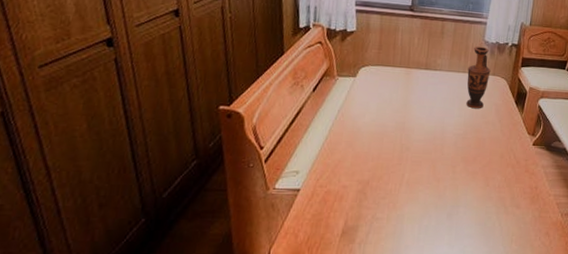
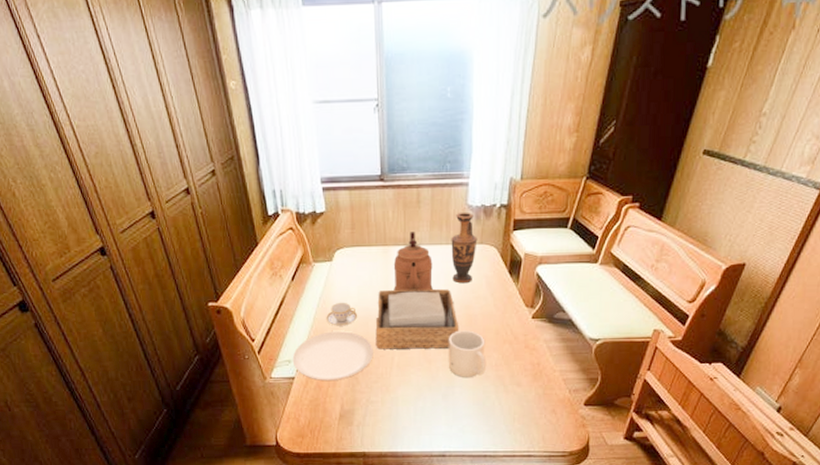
plate: none [300,144,385,196] -> present [292,331,373,382]
teacup: none [342,116,374,140] -> present [326,302,358,326]
napkin holder: none [388,109,469,168] -> present [375,288,459,350]
coffeepot: none [411,58,450,113] -> present [393,232,433,292]
mug: none [455,152,491,197] -> present [448,330,487,377]

